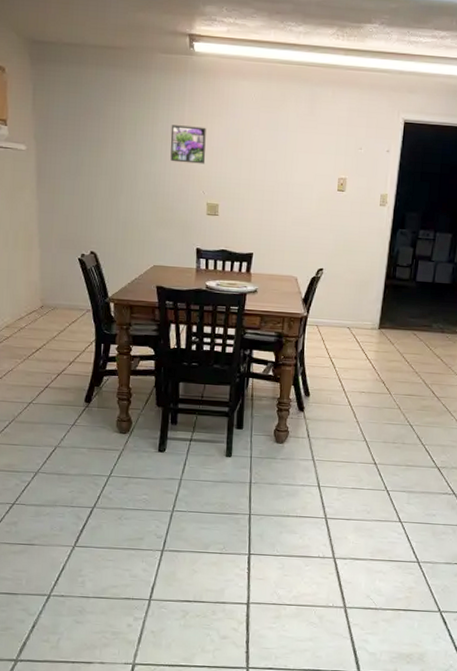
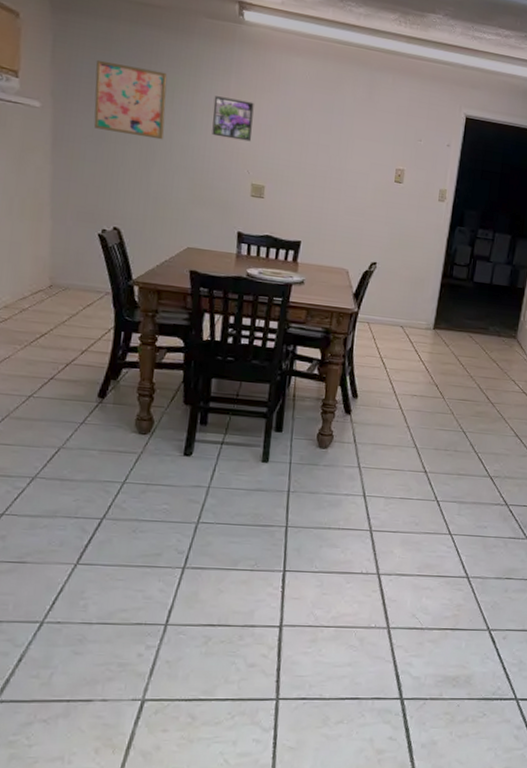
wall art: none [69,102,130,170] -> present [93,59,168,140]

